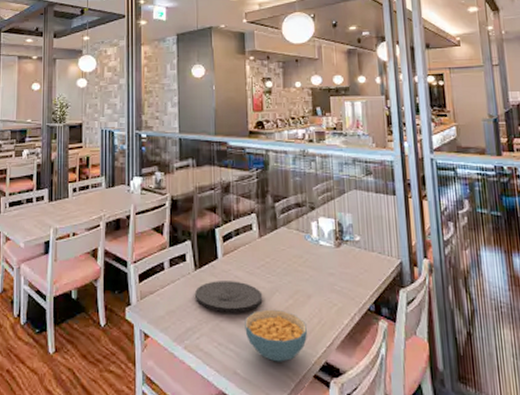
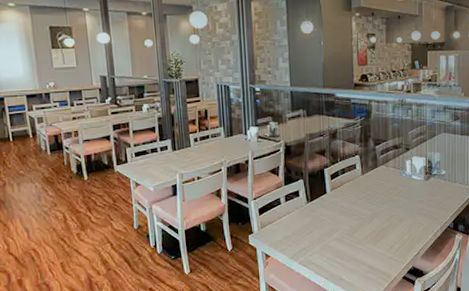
plate: present [195,281,263,313] -> none [308,210,364,235]
cereal bowl: present [245,309,307,362] -> none [349,230,399,269]

